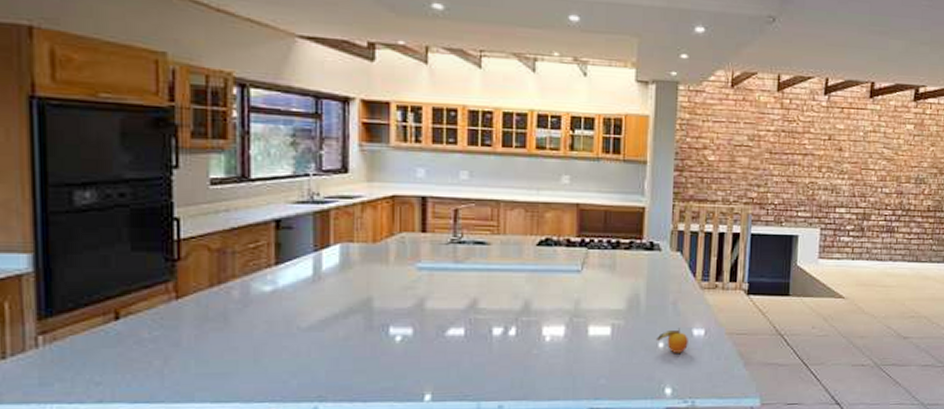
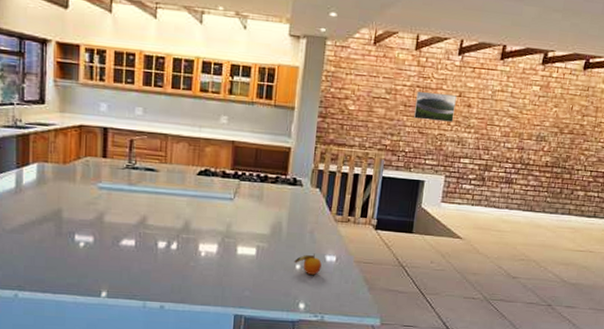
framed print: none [780,137,826,168] -> present [413,92,457,122]

